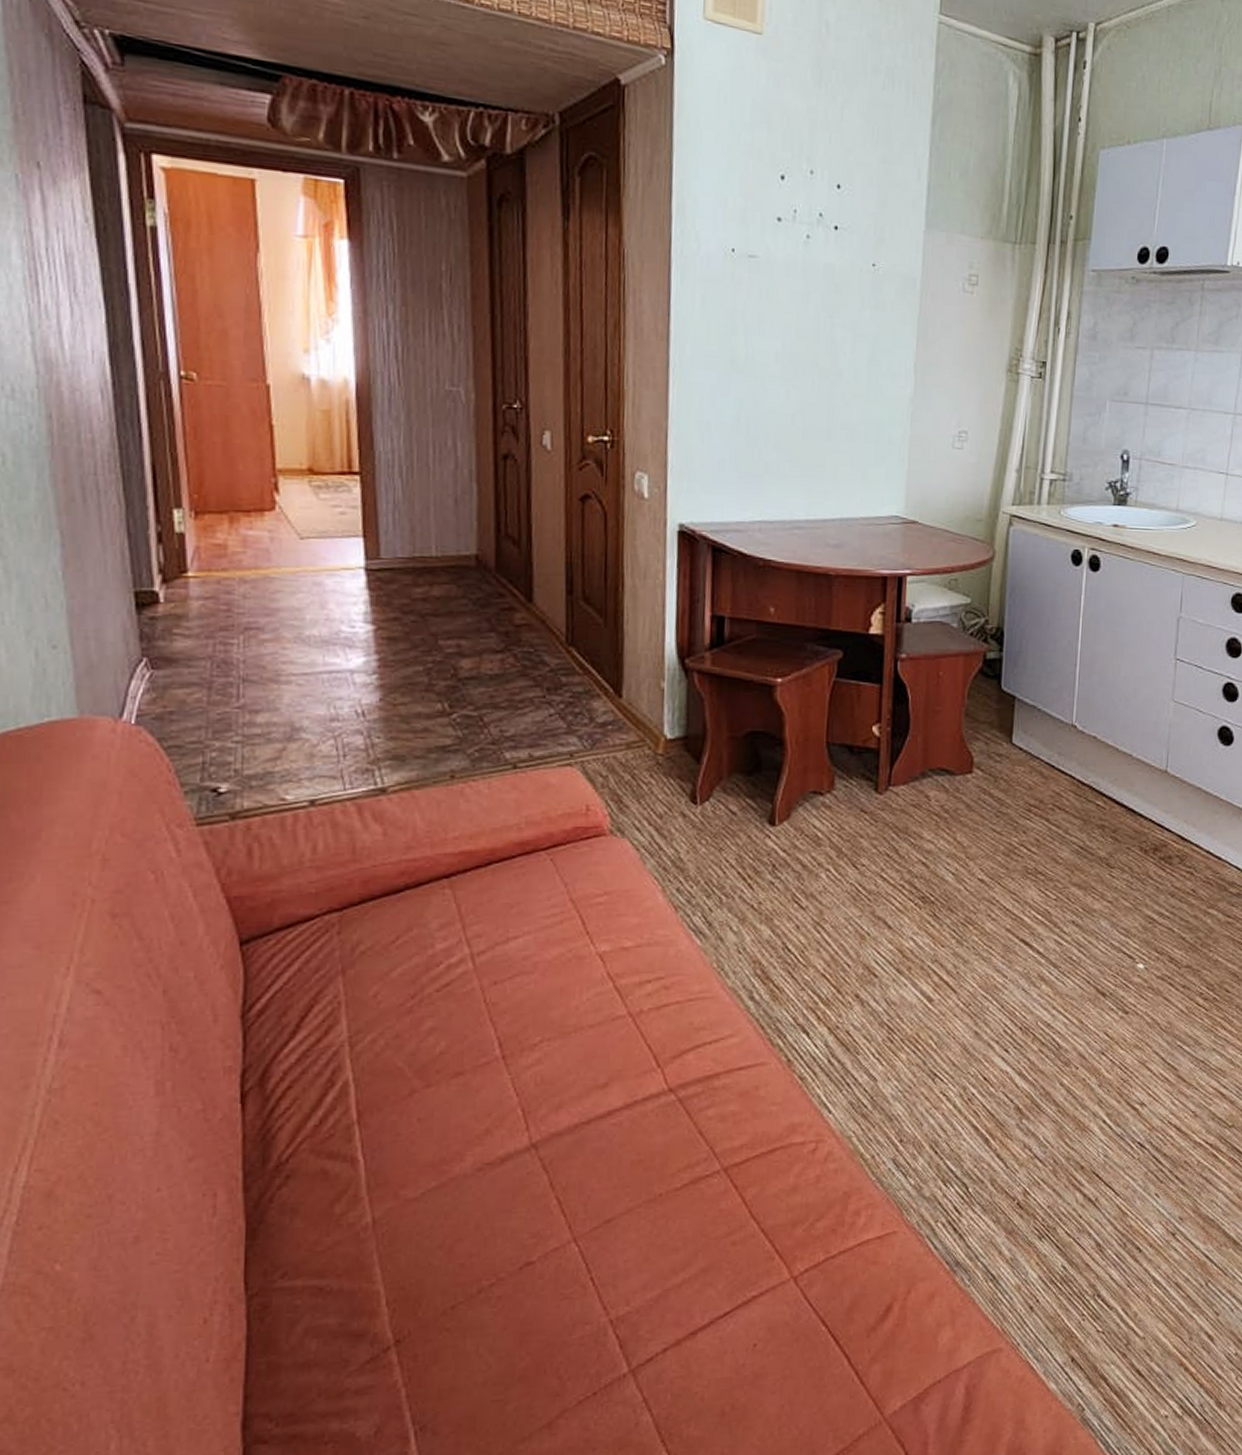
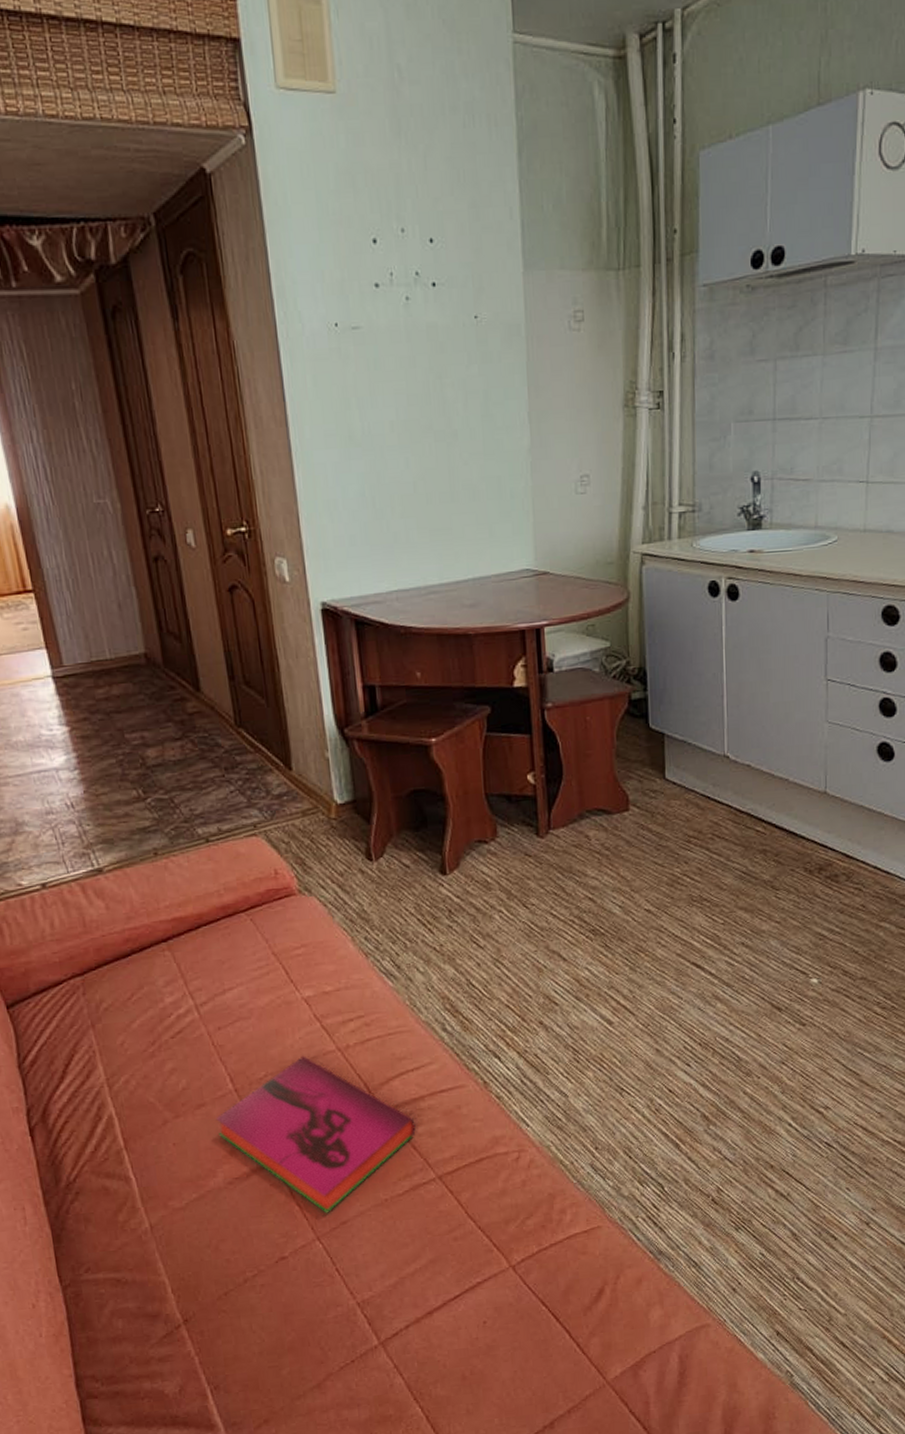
hardback book: none [474,1019,706,1209] -> present [216,1055,416,1213]

